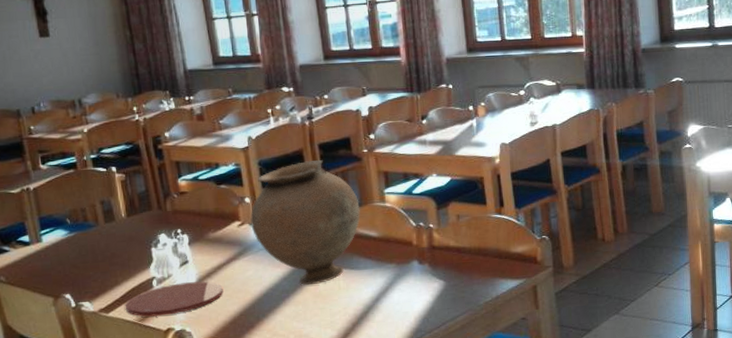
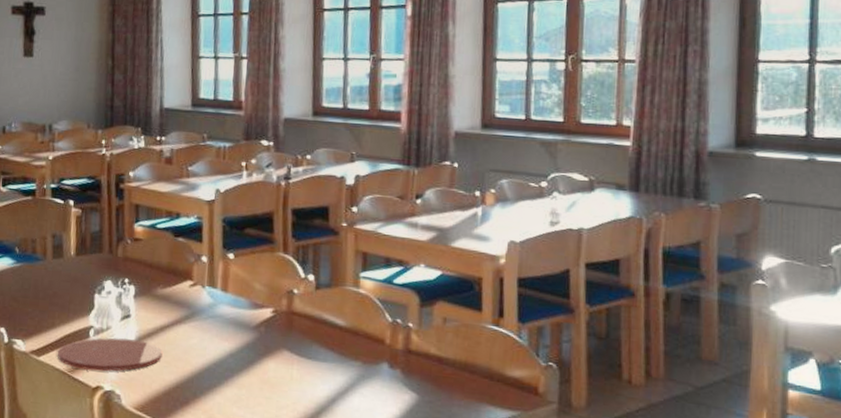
vase: present [250,160,360,285] -> none [203,225,329,369]

